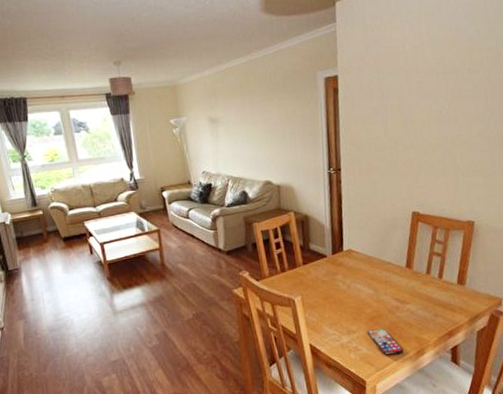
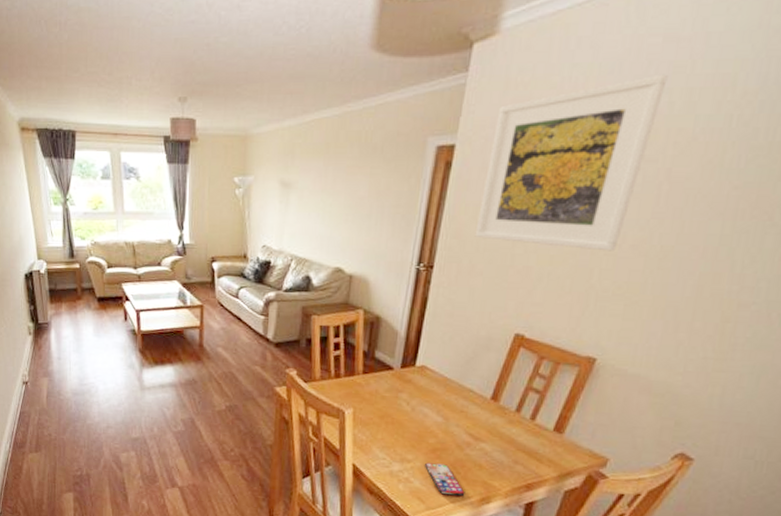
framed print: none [364,12,472,143] -> present [474,74,668,252]

